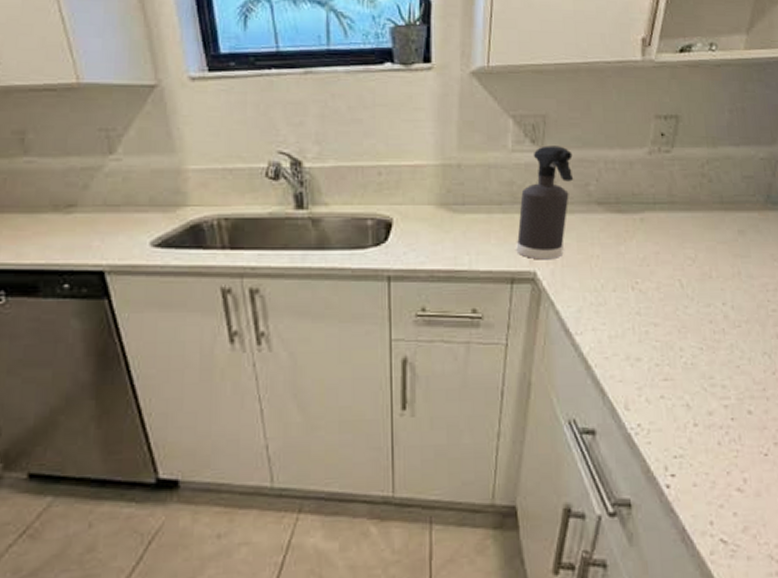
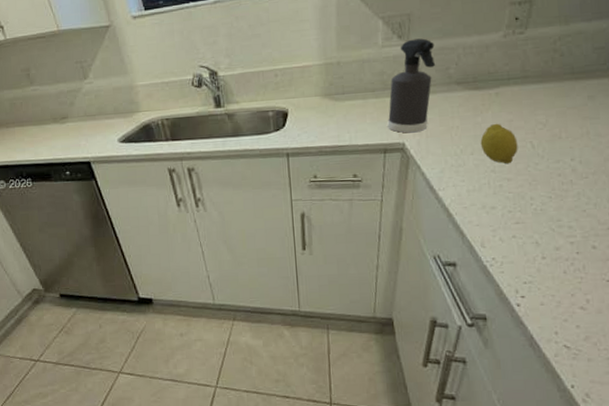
fruit: none [623,255,666,306] -> present [480,123,518,164]

